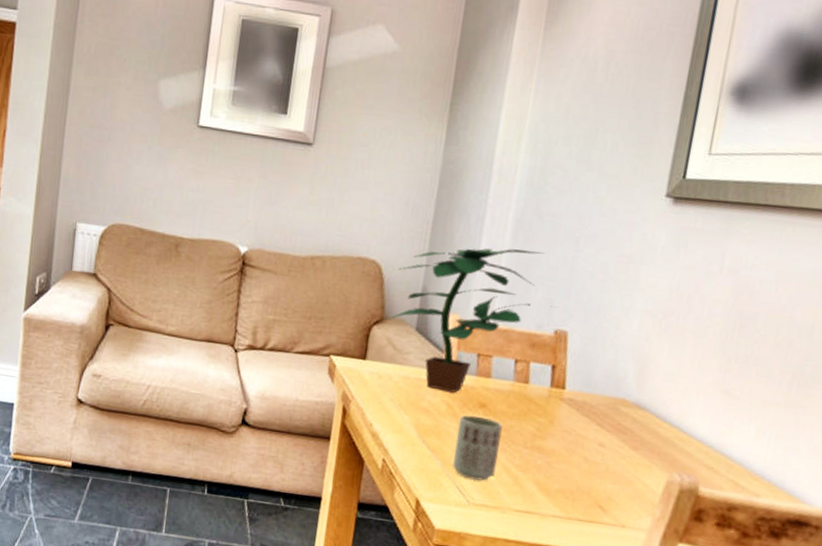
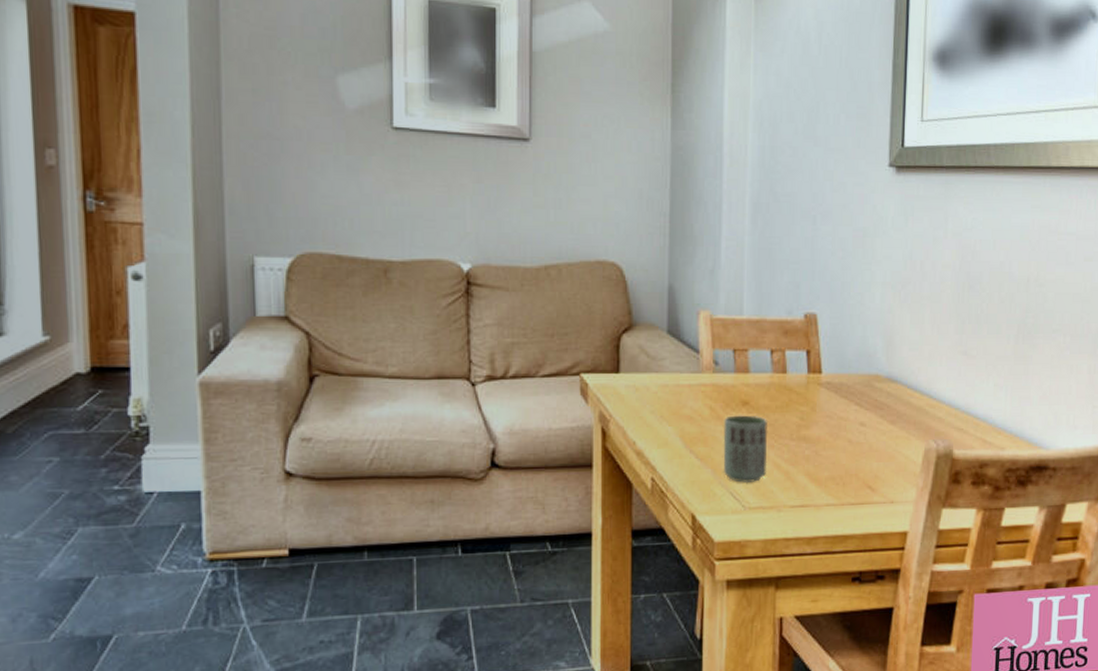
potted plant: present [389,248,552,393] -> none [638,235,799,395]

